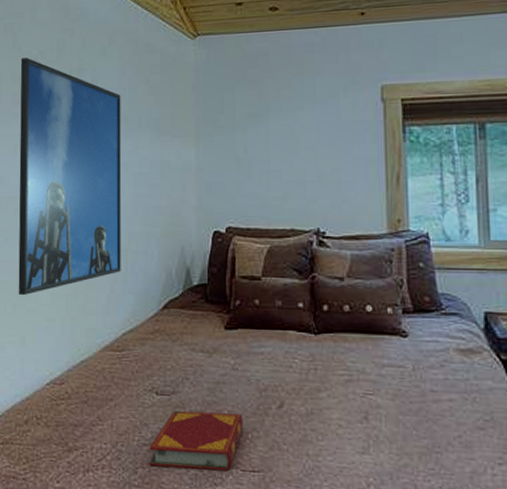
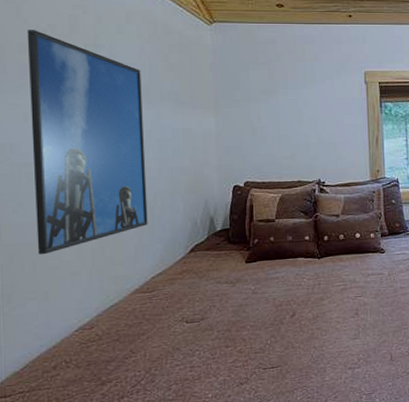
hardback book: present [149,410,243,471] -> none [181,327,264,381]

